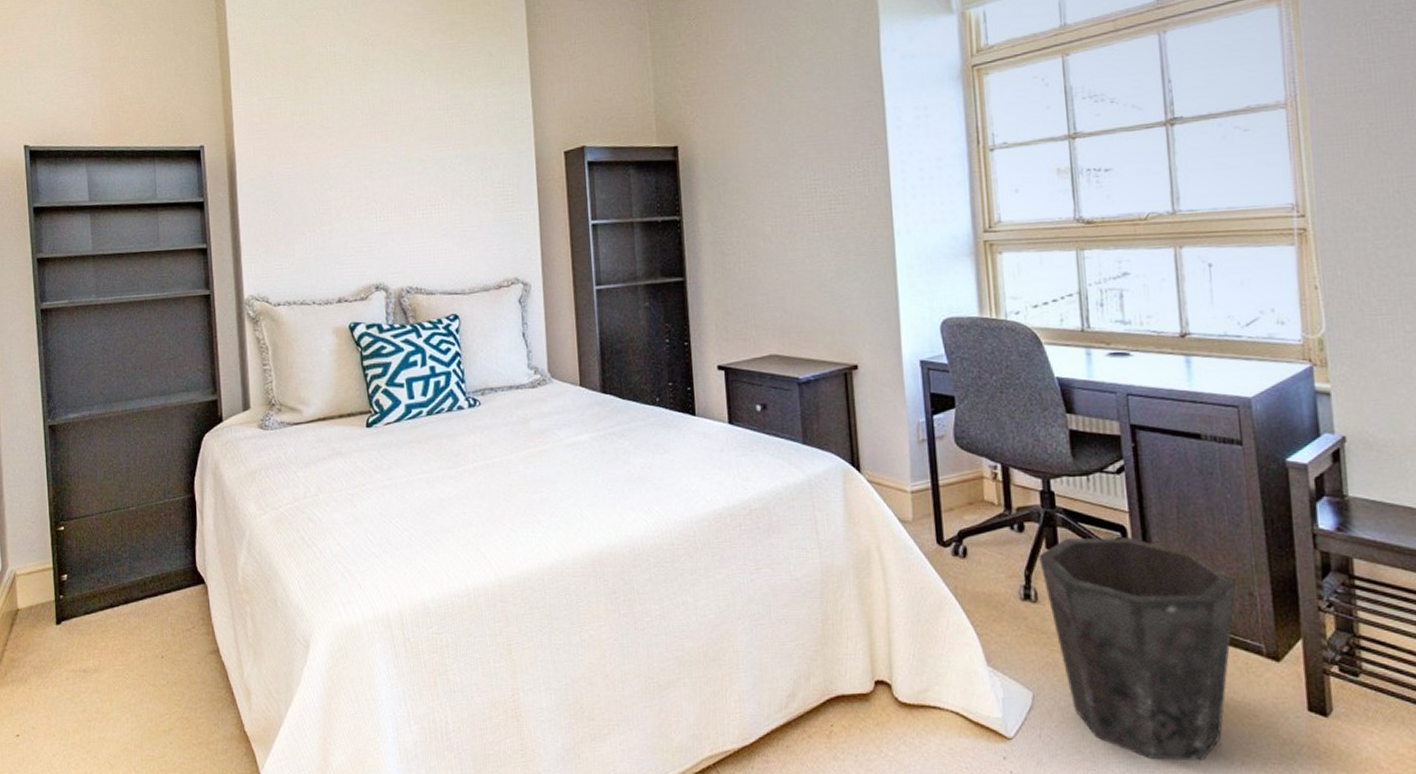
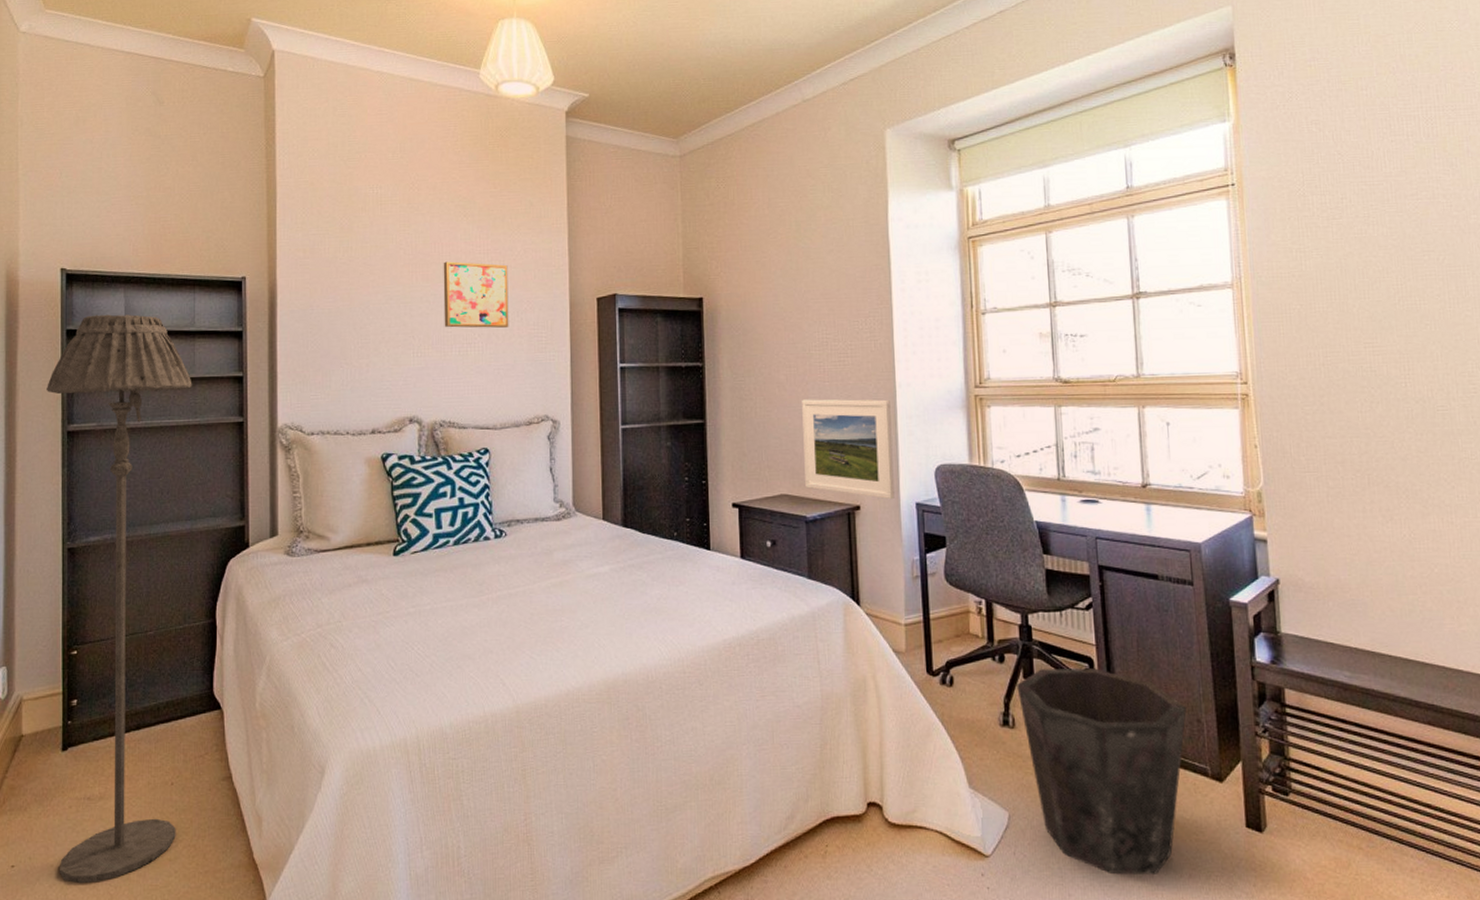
floor lamp: none [18,189,169,753] -> present [47,314,192,884]
wall art: none [402,119,473,190] -> present [443,261,509,329]
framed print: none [790,249,896,358] -> present [802,399,895,500]

